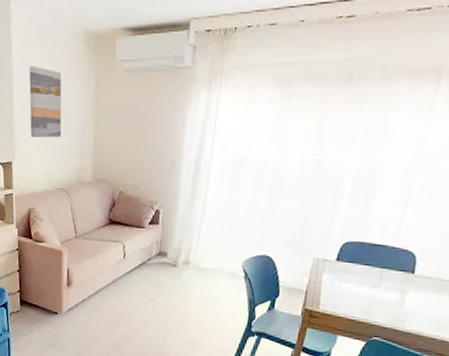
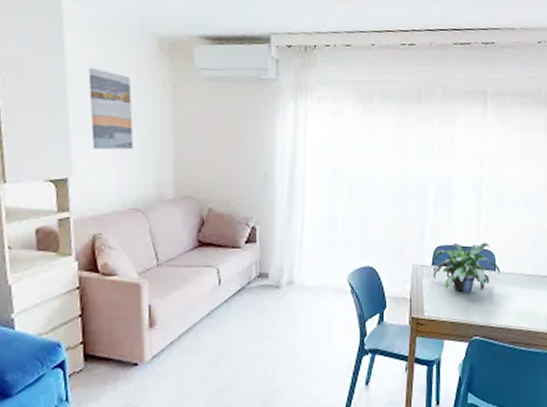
potted plant: none [335,239,421,293] -> present [432,242,501,293]

